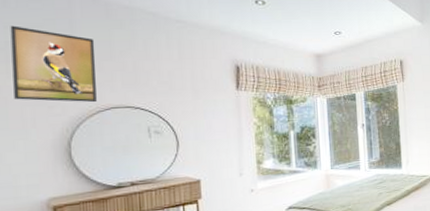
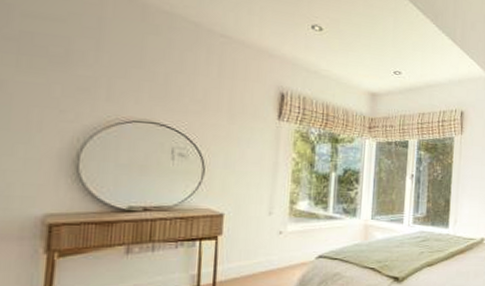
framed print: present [10,25,97,103] -> none [21,14,124,113]

